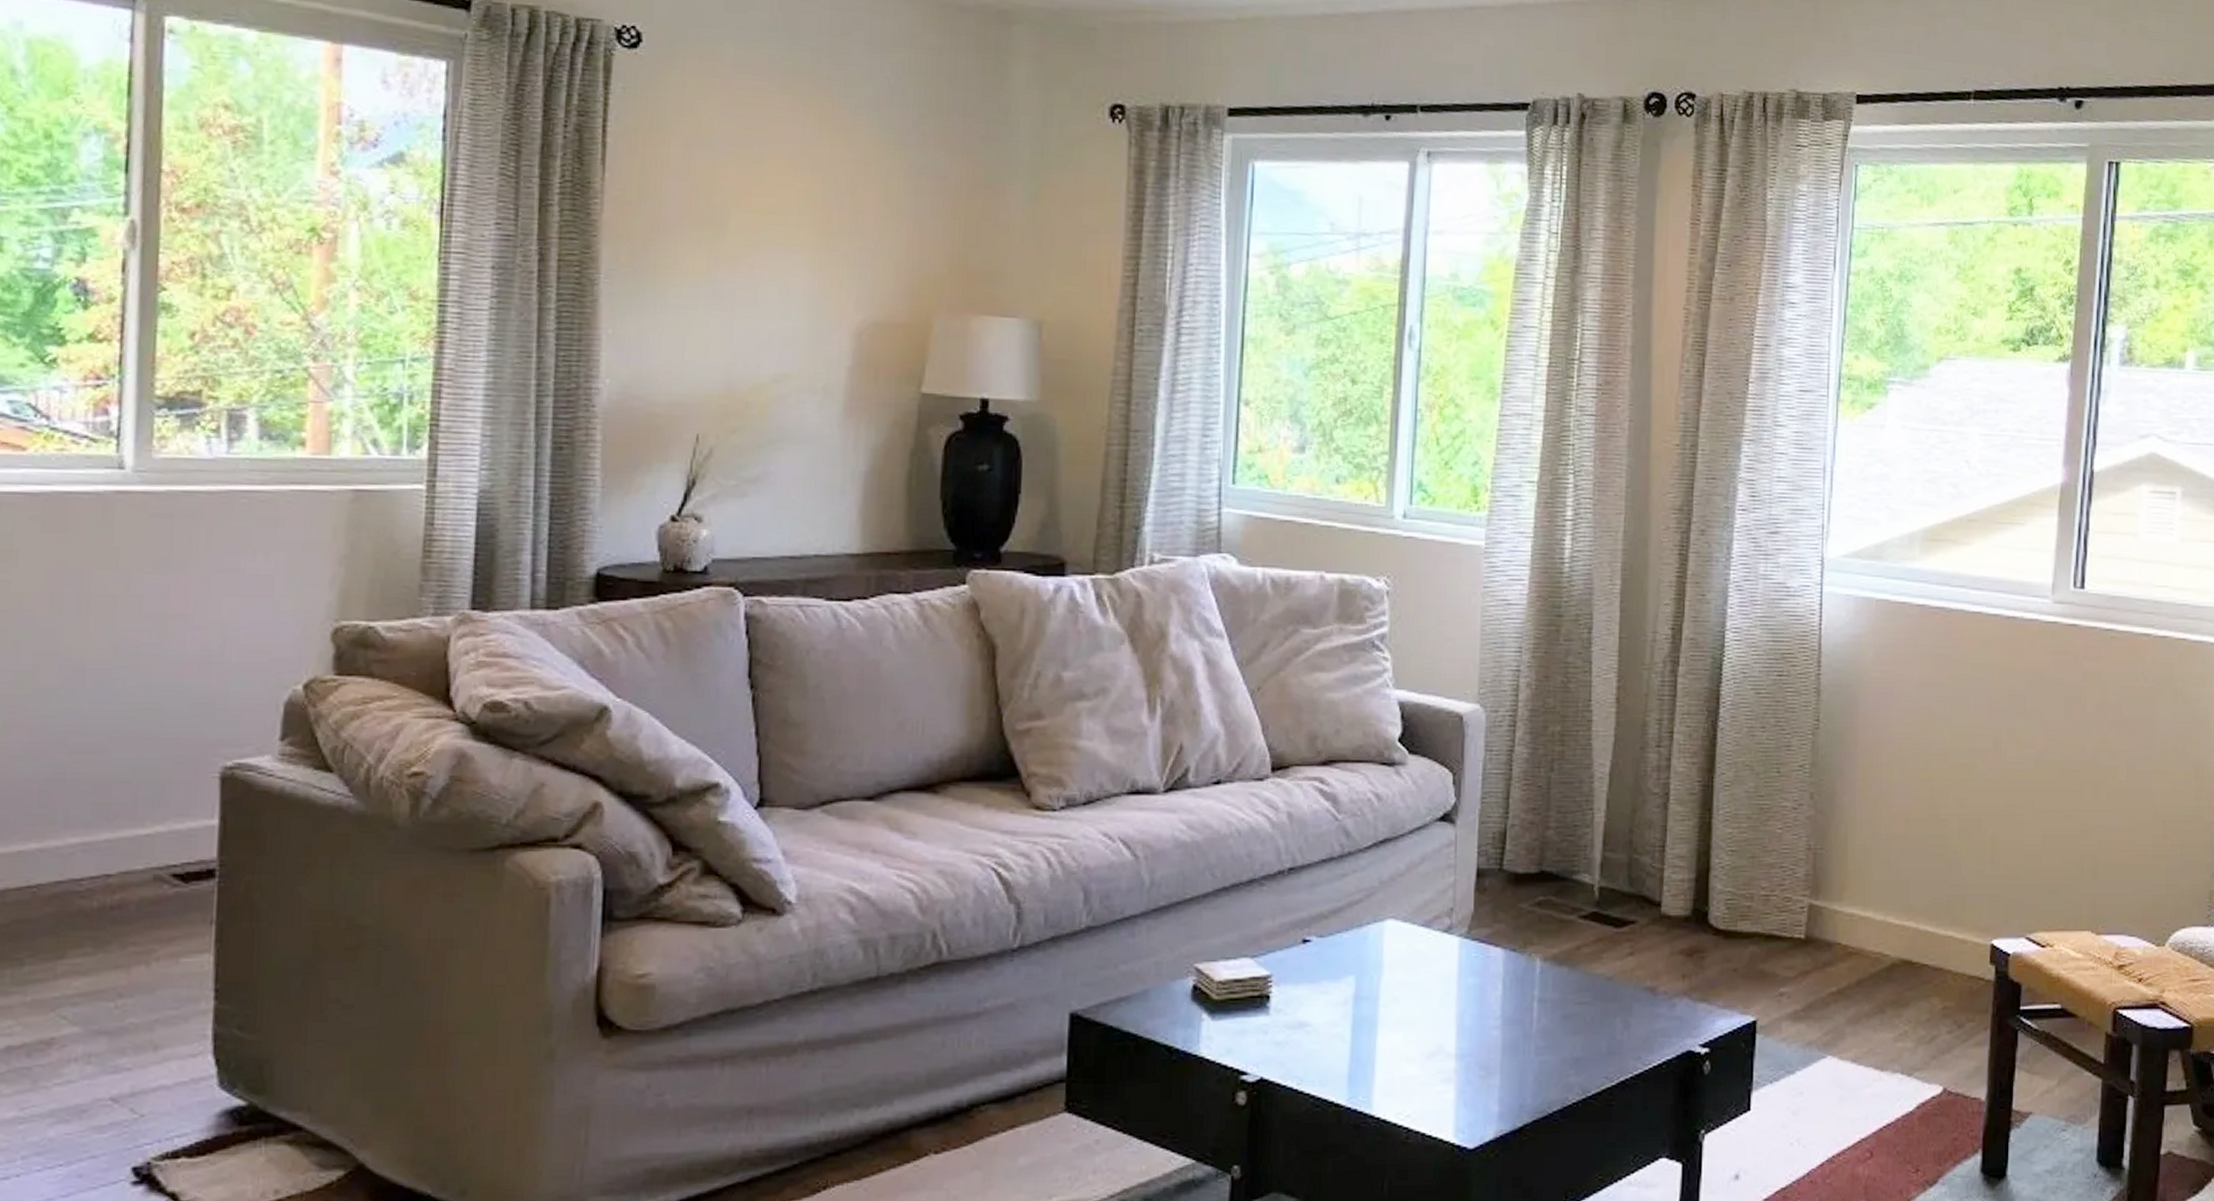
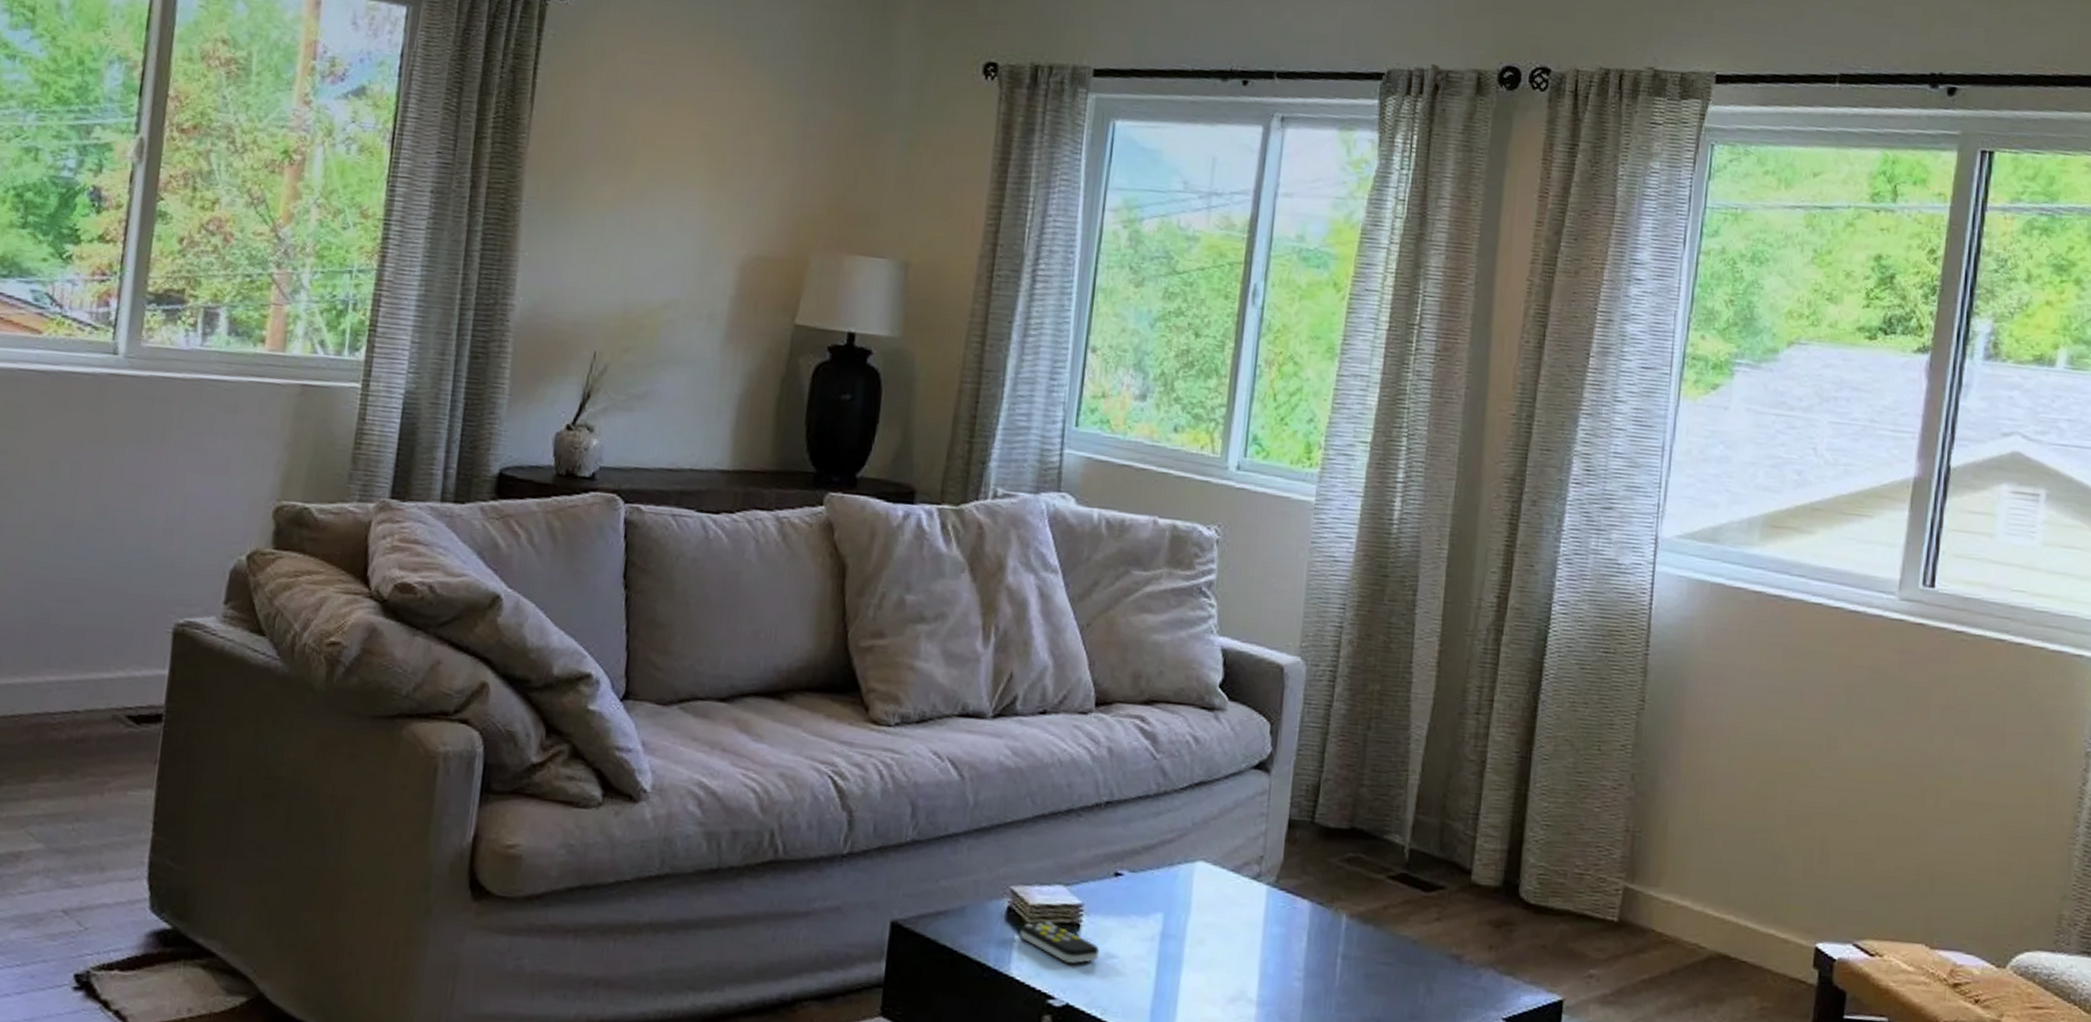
remote control: none [1207,995,1292,1037] -> present [1020,921,1100,964]

